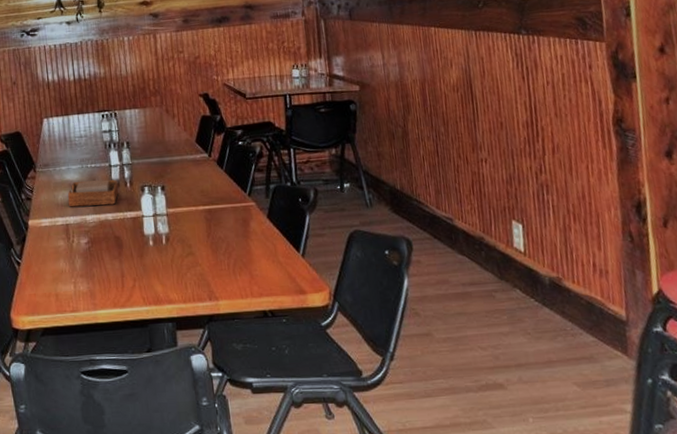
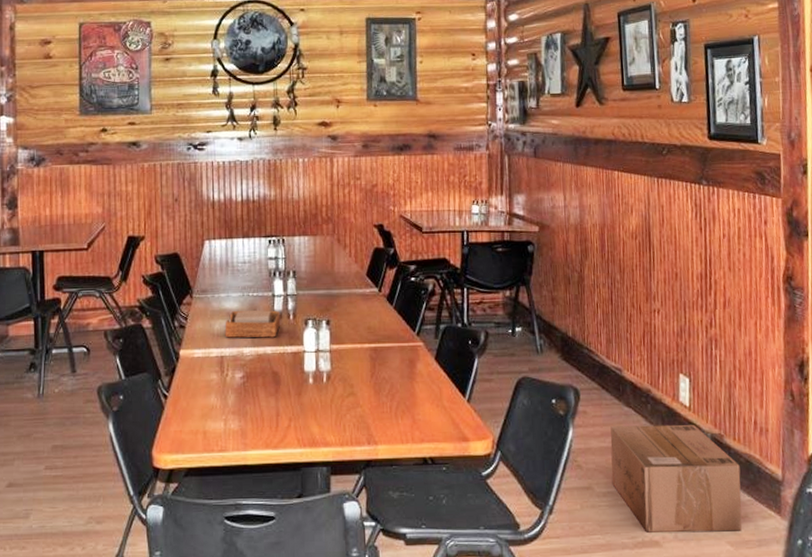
cardboard box: none [445,269,588,376] -> present [610,424,742,533]

